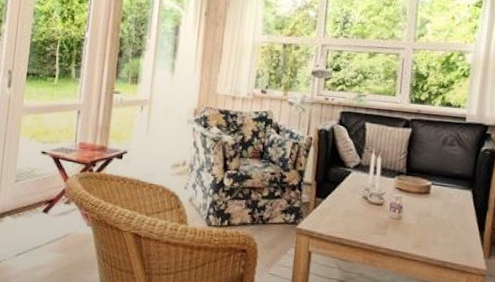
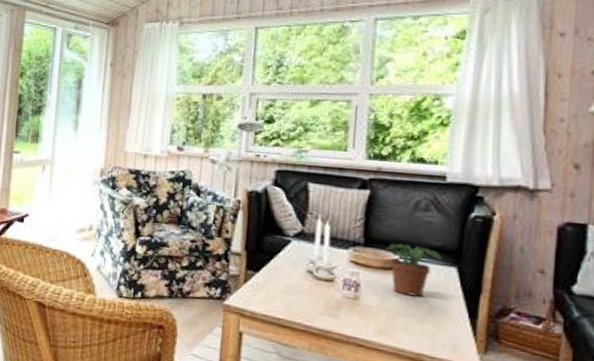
potted plant: none [421,172,462,216] -> present [385,243,442,297]

